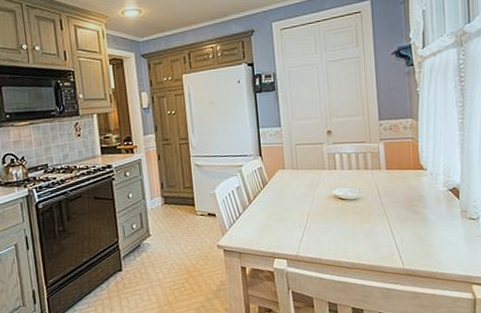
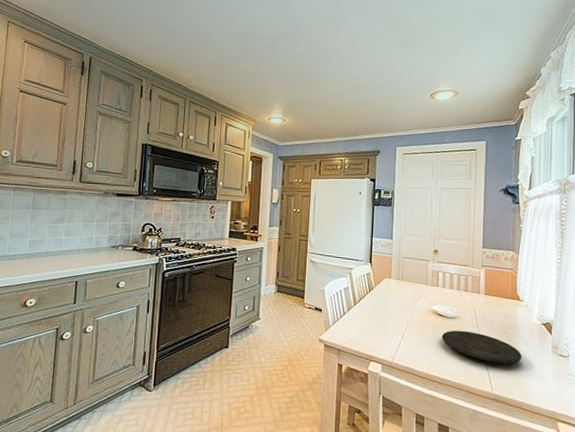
plate: none [345,210,431,238] -> present [441,330,522,364]

